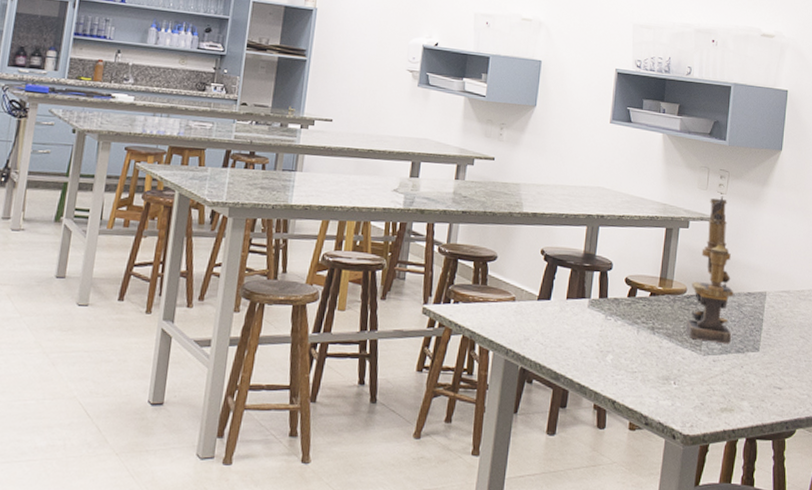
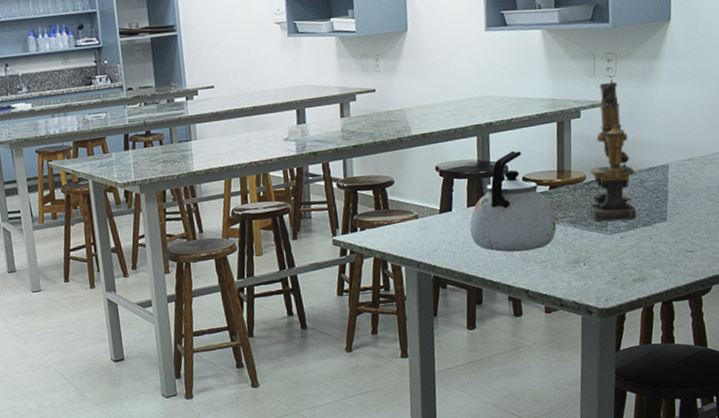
kettle: none [565,248,652,358] -> present [469,150,557,253]

